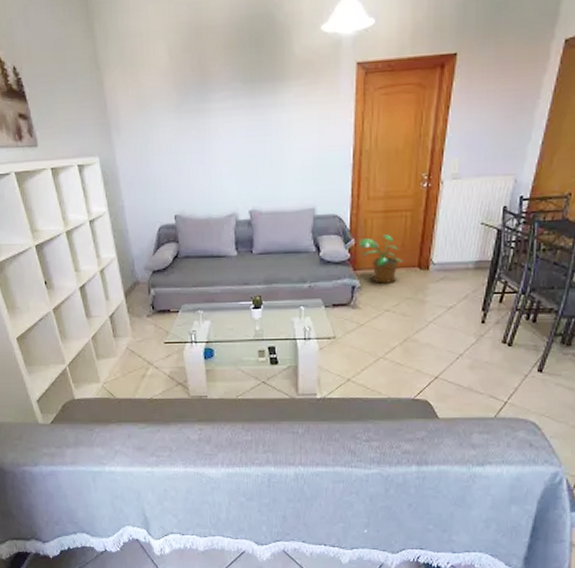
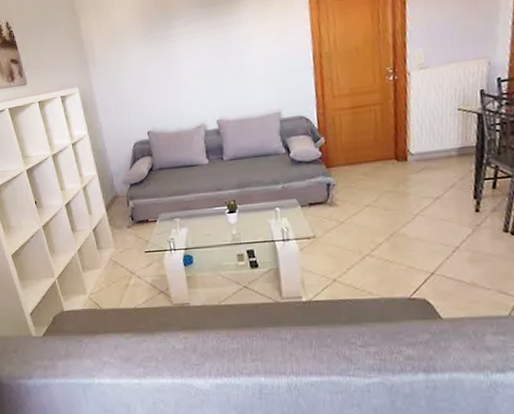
potted plant: present [359,235,402,284] -> none [329,130,377,179]

